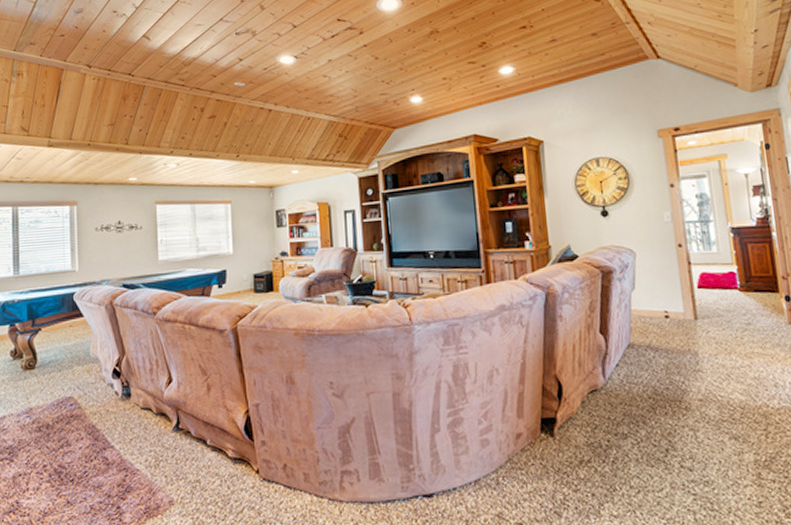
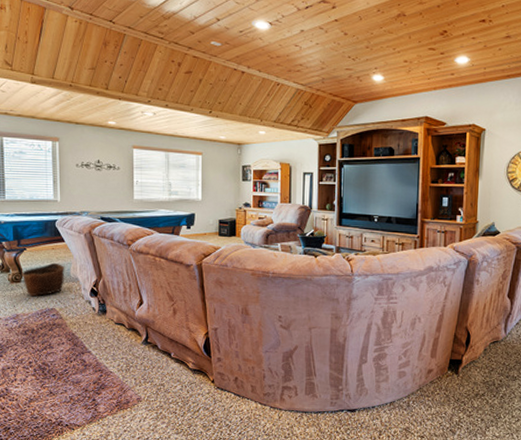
basket: none [35,342,84,385] -> present [21,262,65,297]

